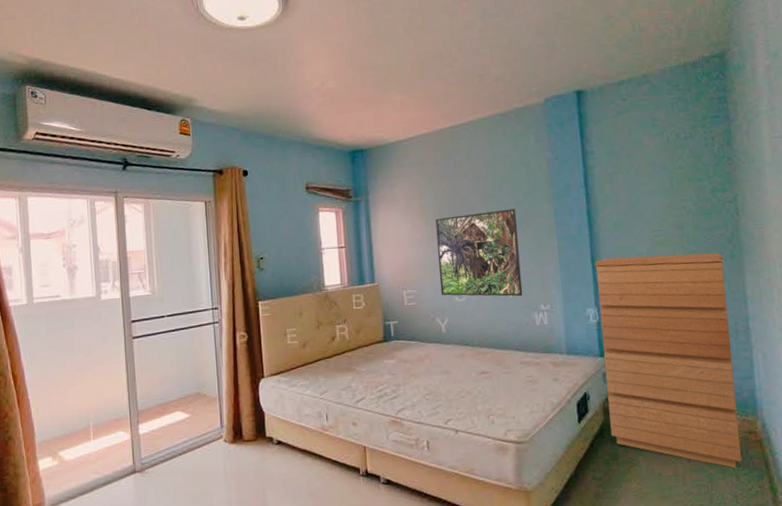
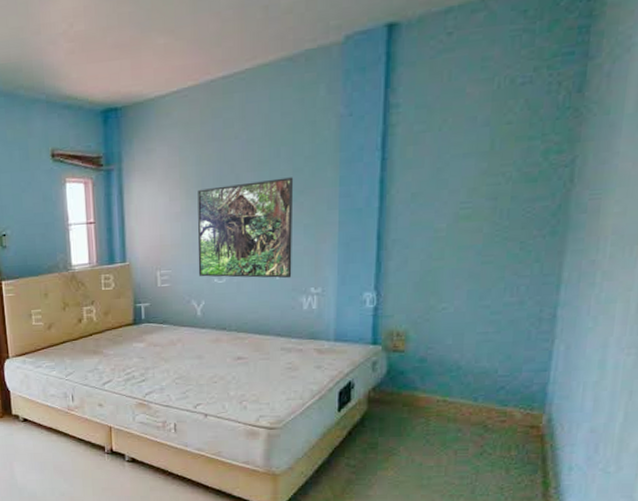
dresser: present [594,253,742,468] -> none [372,229,541,461]

